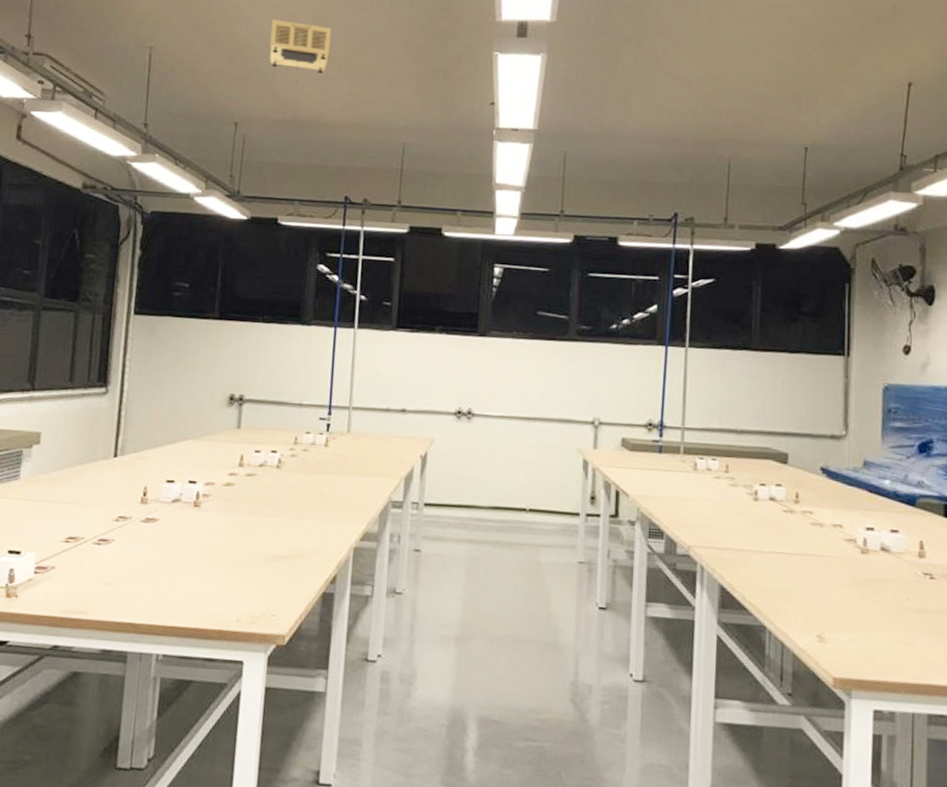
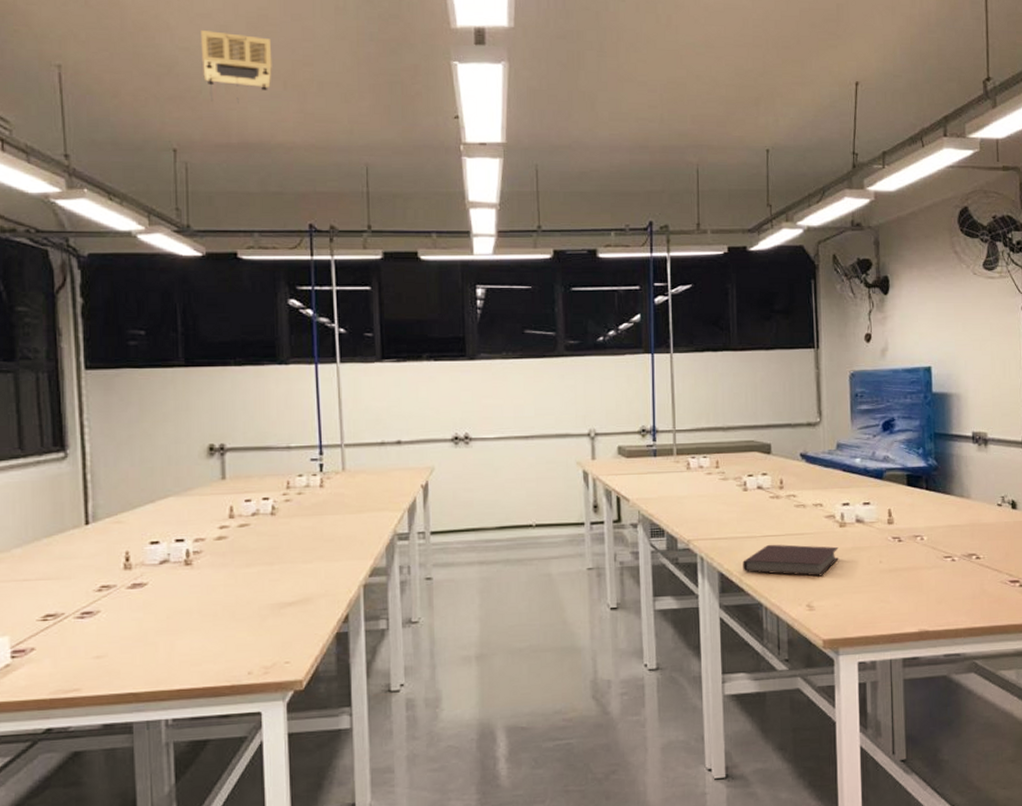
notebook: none [747,562,858,606] -> present [743,544,839,577]

